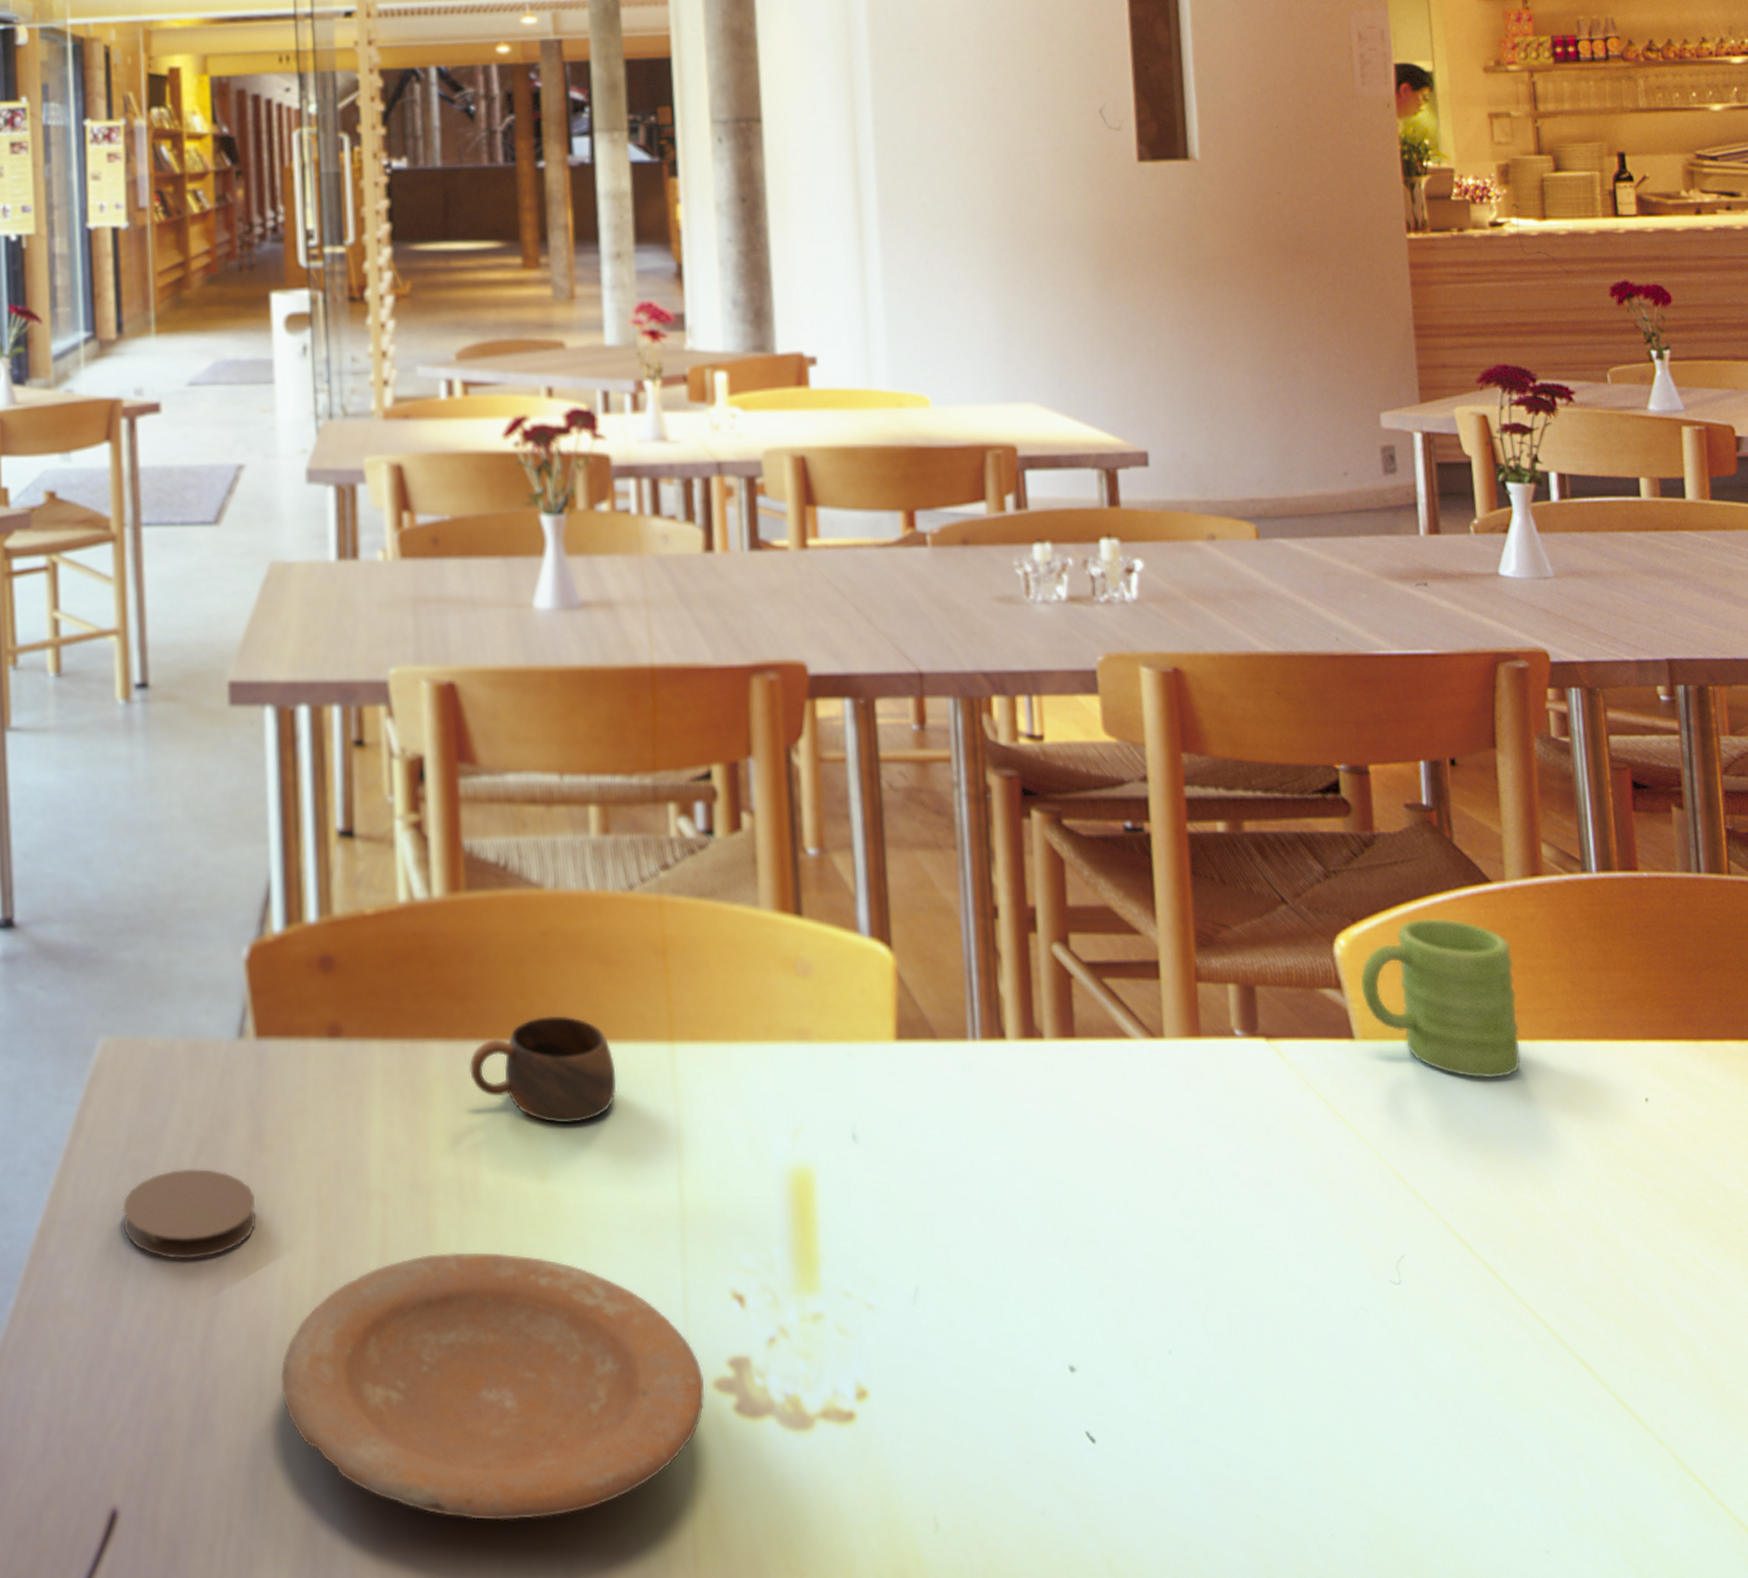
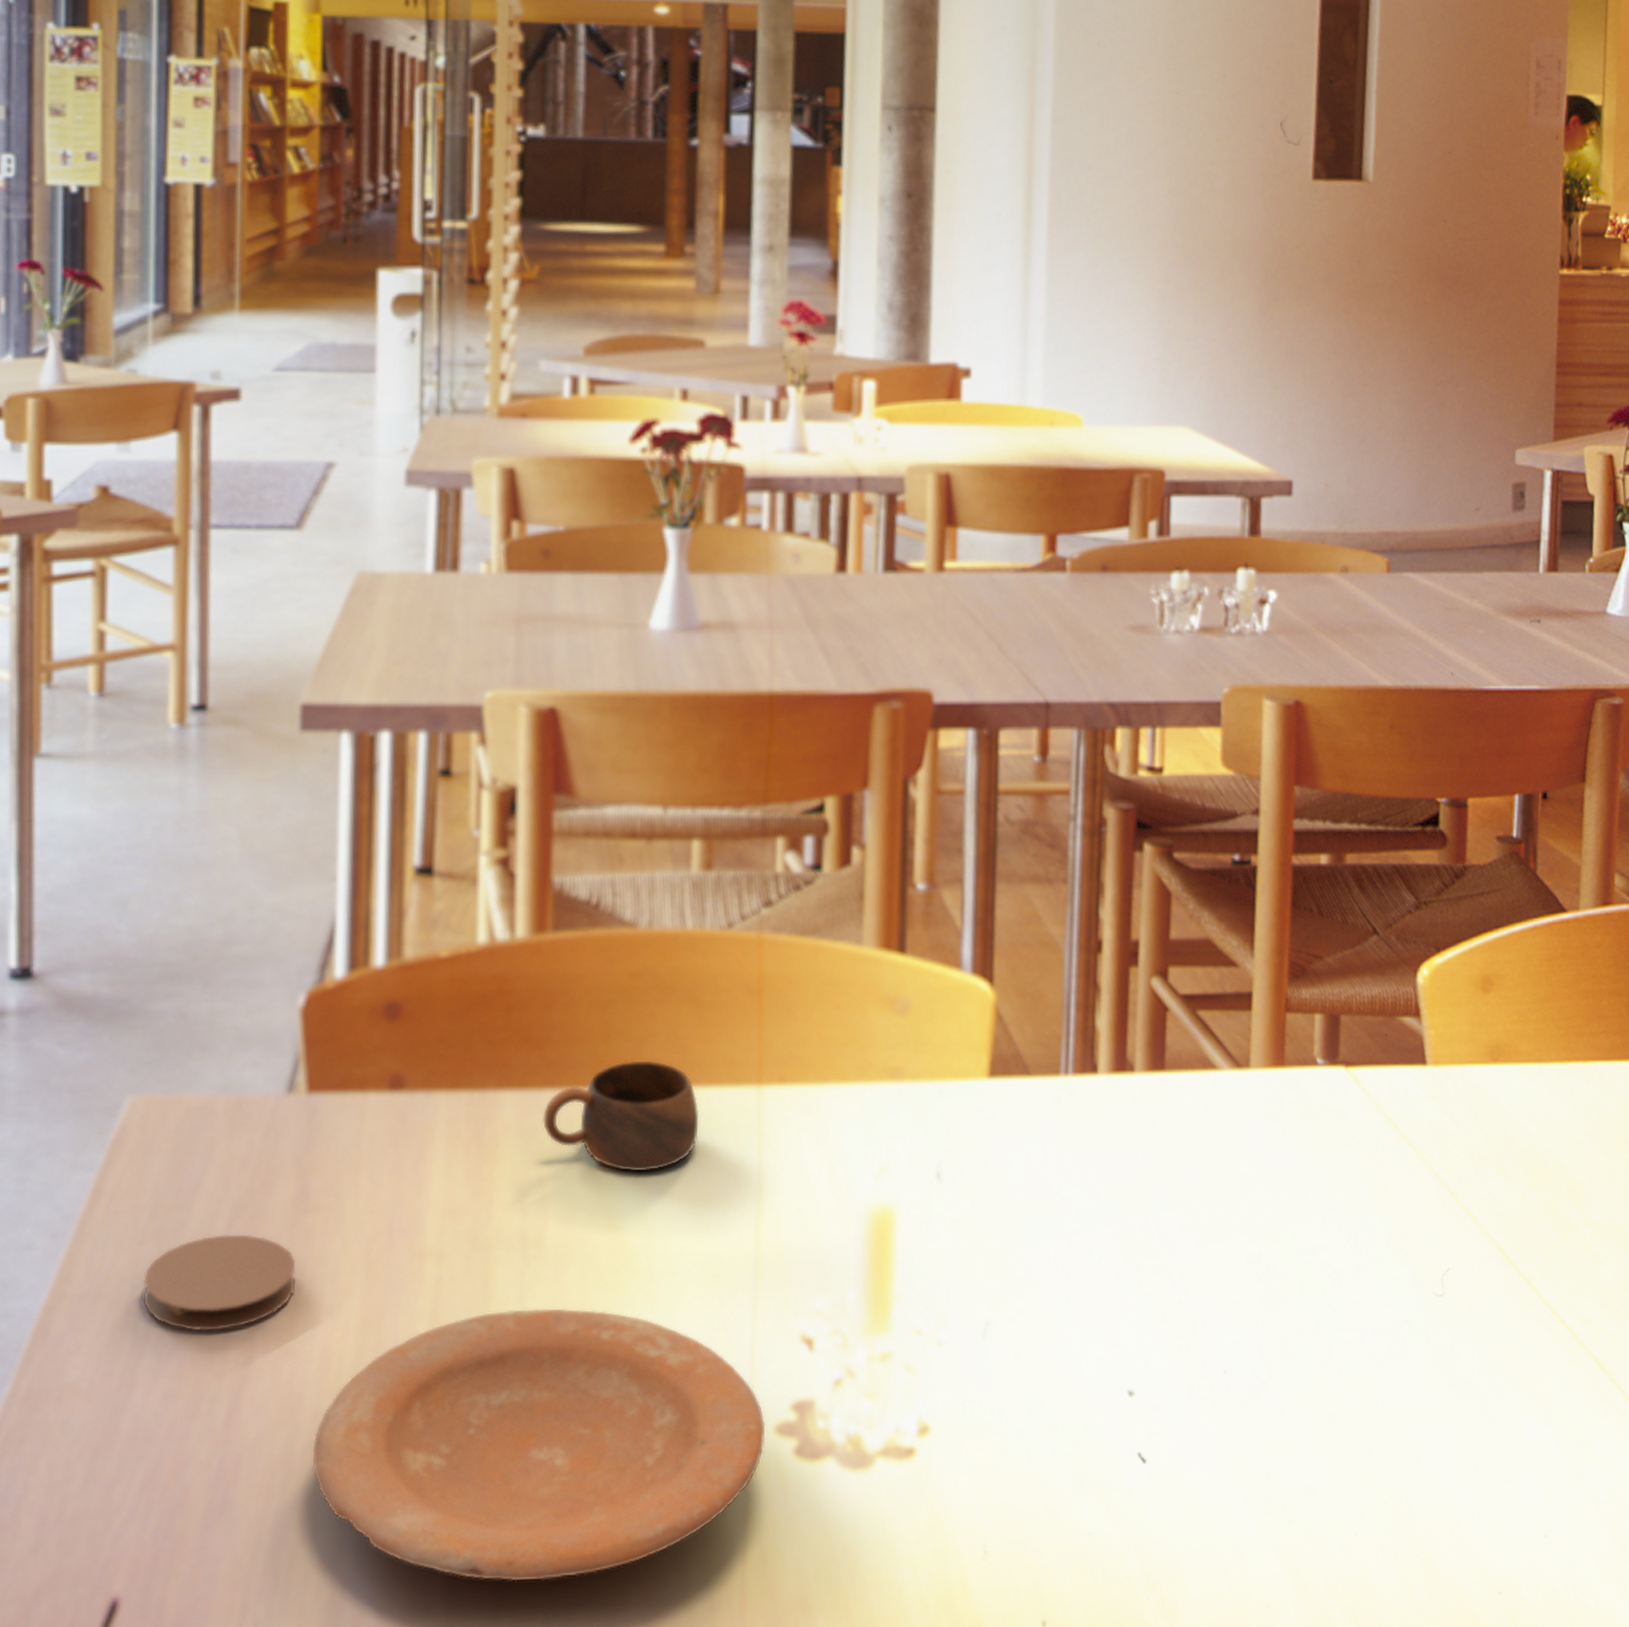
mug: present [1360,919,1521,1079] -> none [1437,947,1578,1099]

